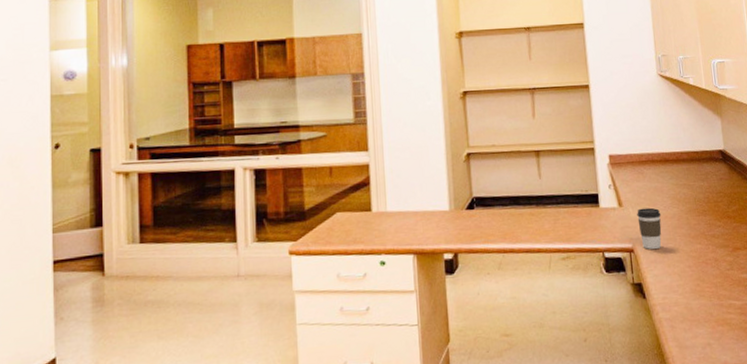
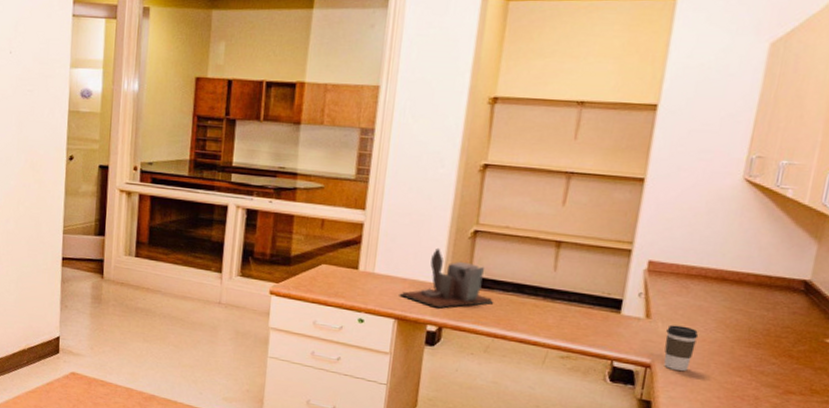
desk organizer: none [413,175,497,235] -> present [399,247,494,308]

